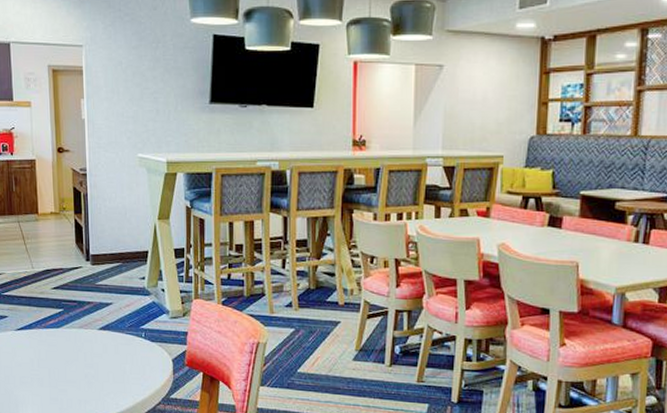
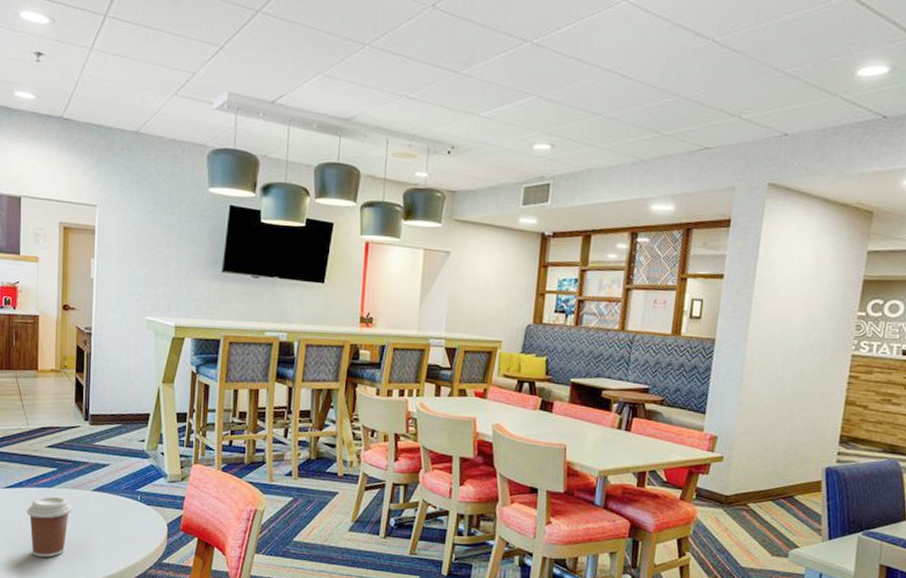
coffee cup: none [37,336,81,397] -> present [26,496,72,558]

